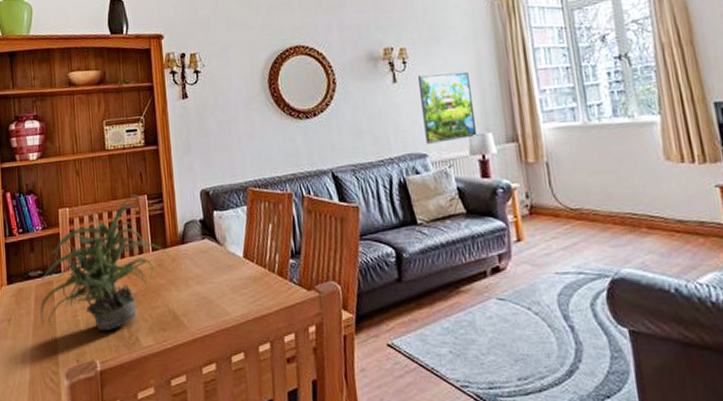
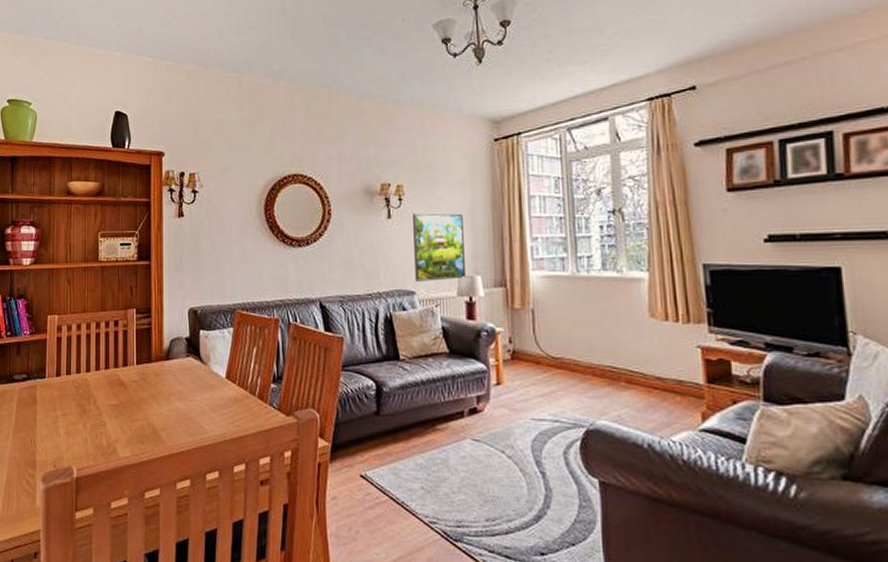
potted plant: present [40,195,170,332] -> none [21,308,154,440]

